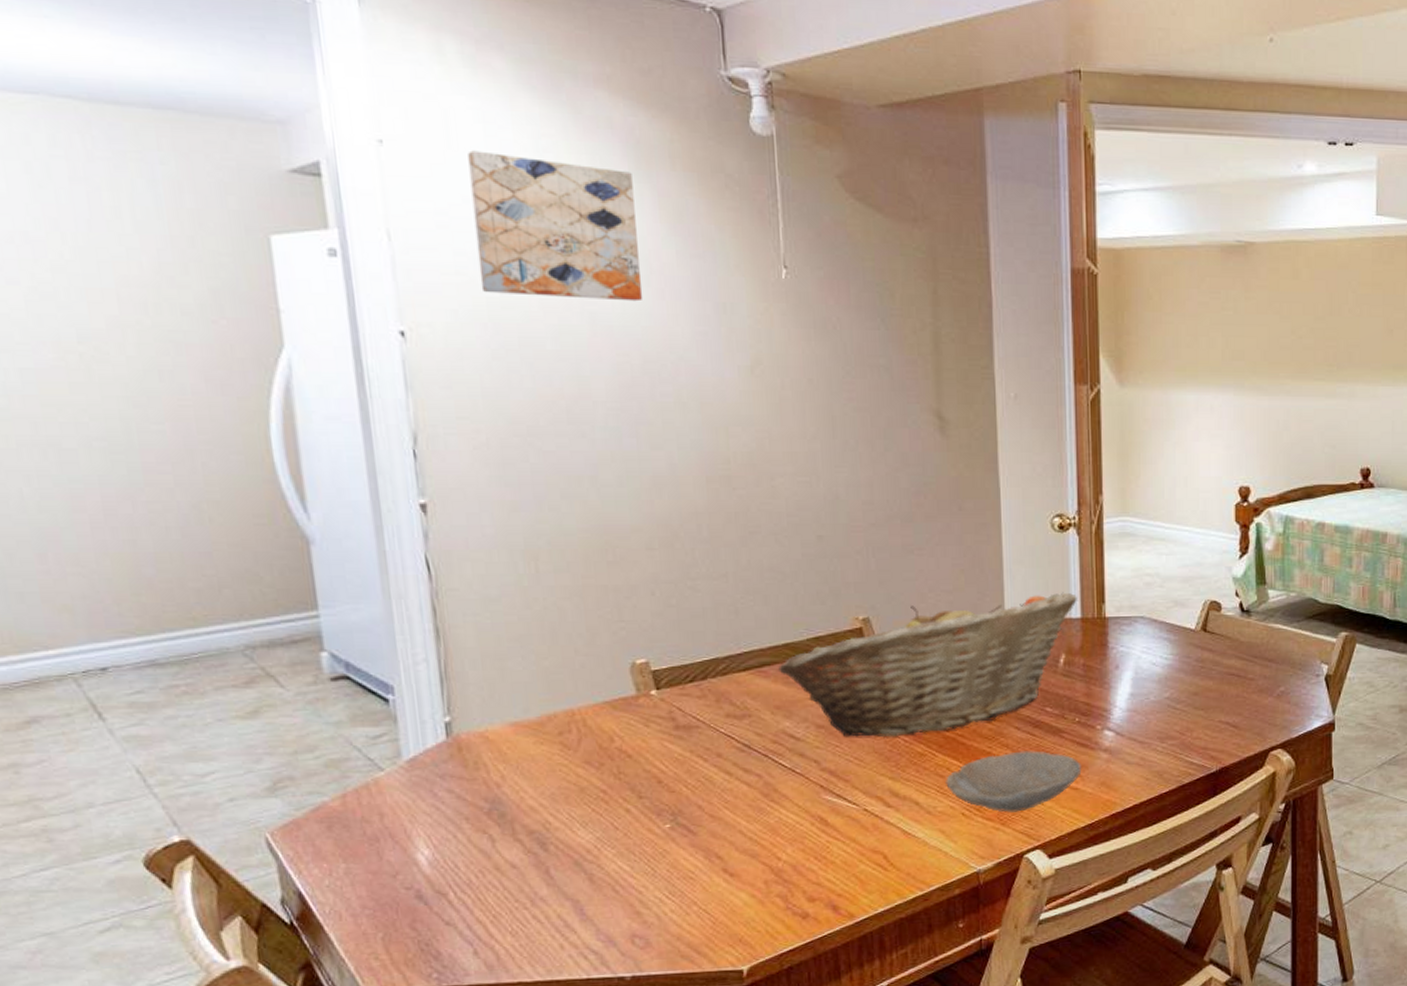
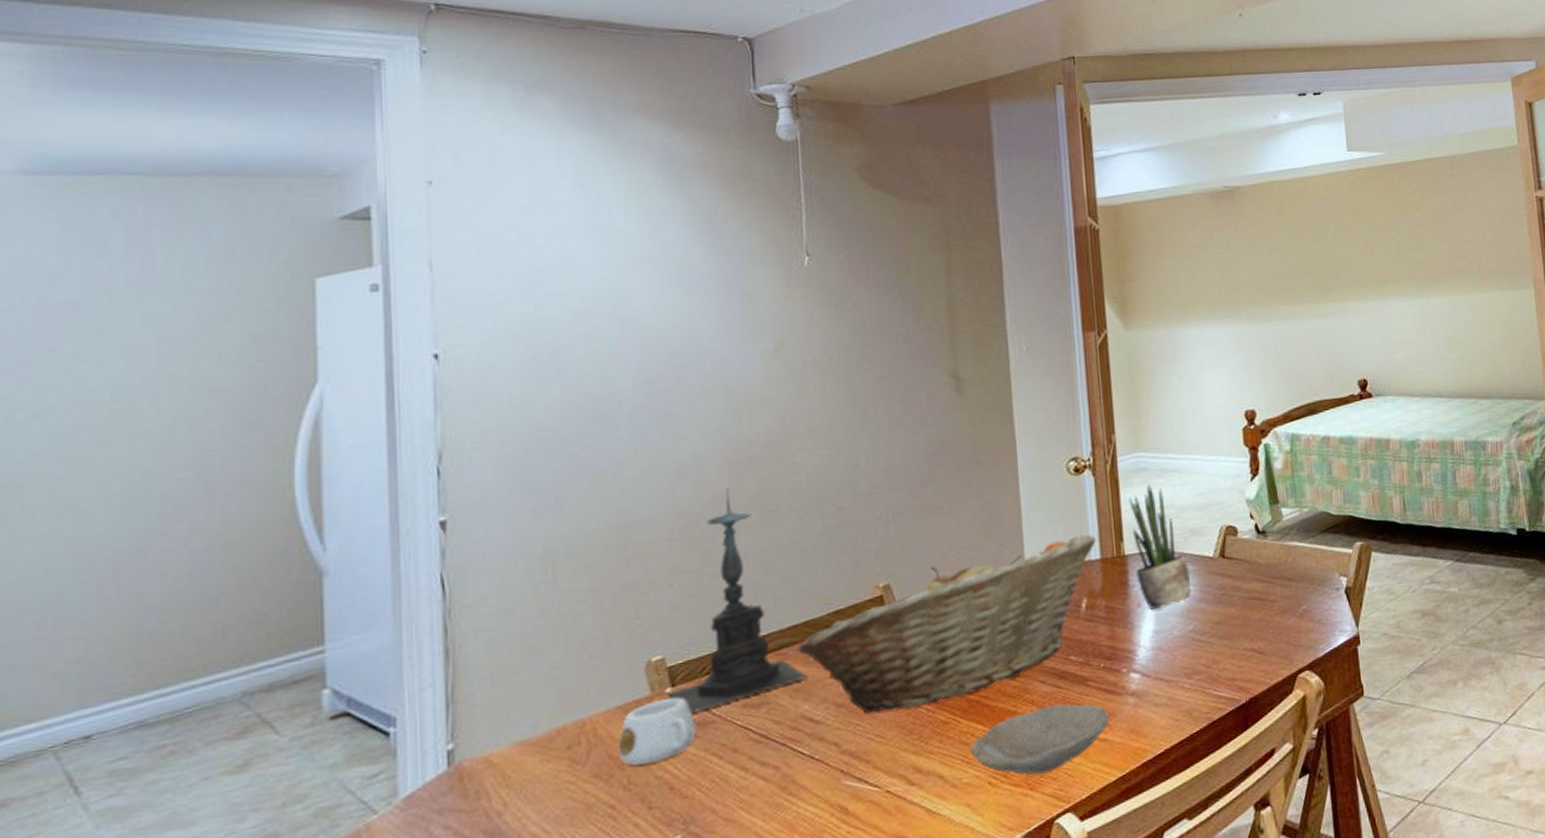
wall art: present [468,150,643,302] -> none [512,181,672,310]
mug: none [607,700,683,757] -> present [618,697,698,766]
candle holder: none [652,504,788,717] -> present [667,488,808,714]
potted plant: none [1113,549,1170,673] -> present [1129,483,1191,609]

